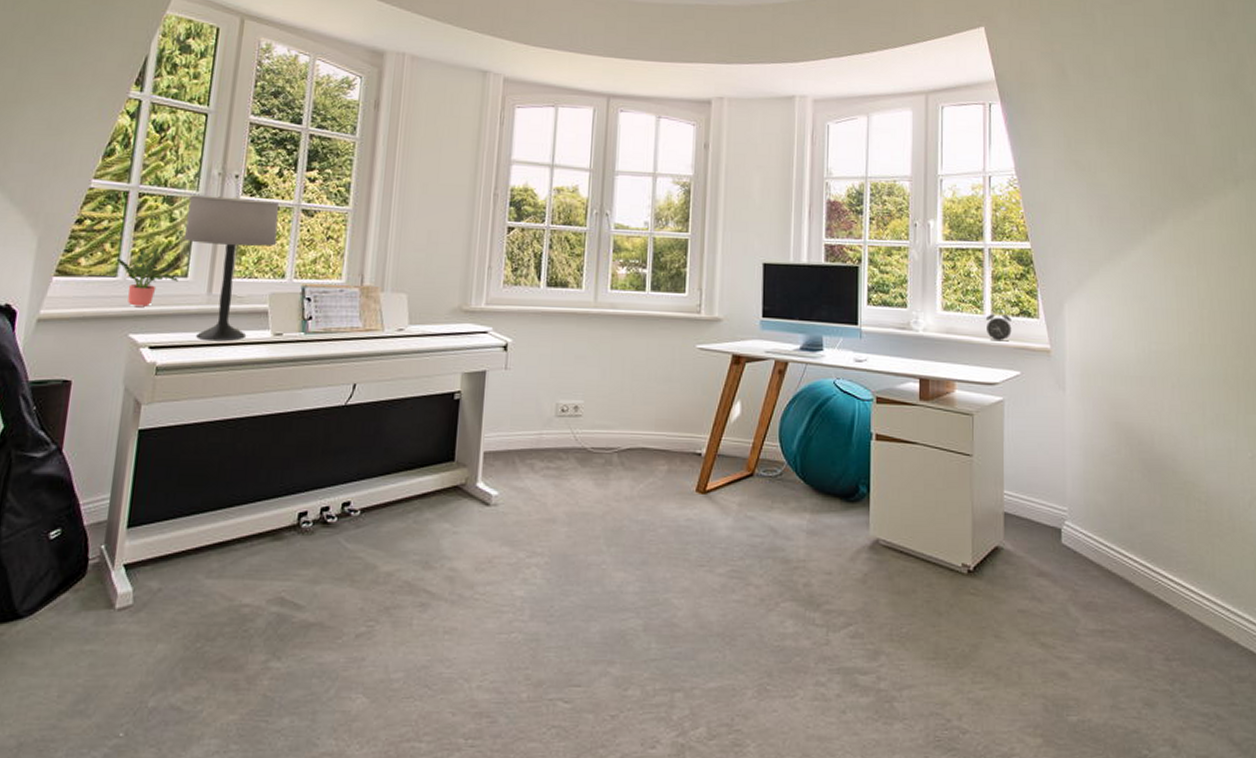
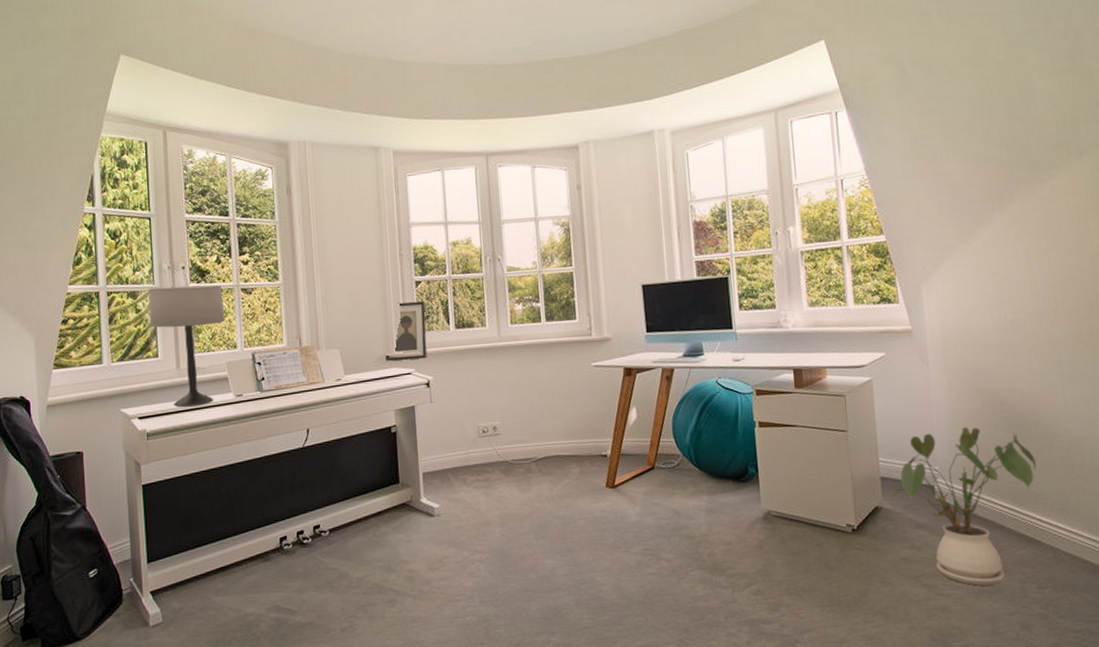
potted plant: present [116,249,178,307] -> none [99,337,151,386]
picture frame: none [460,248,516,318] -> present [385,300,427,361]
alarm clock: present [985,309,1012,342] -> none [848,300,874,328]
house plant: none [1015,464,1171,651] -> present [892,426,1036,586]

